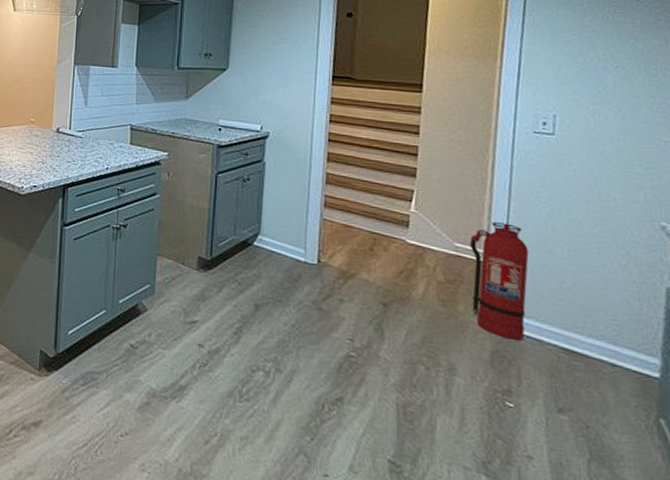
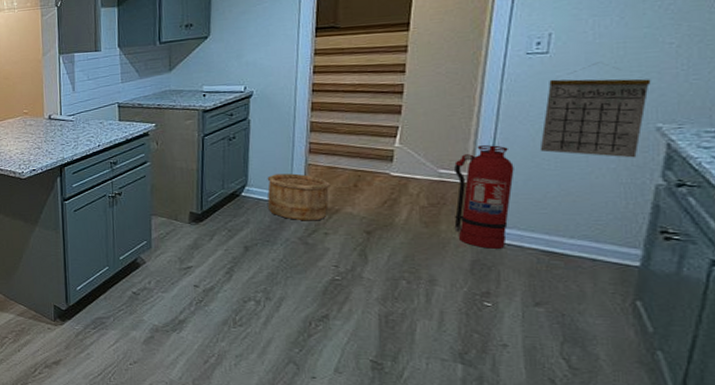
wooden bucket: none [281,225,346,285] -> present [267,173,330,221]
calendar: none [552,151,652,256] -> present [540,62,651,158]

